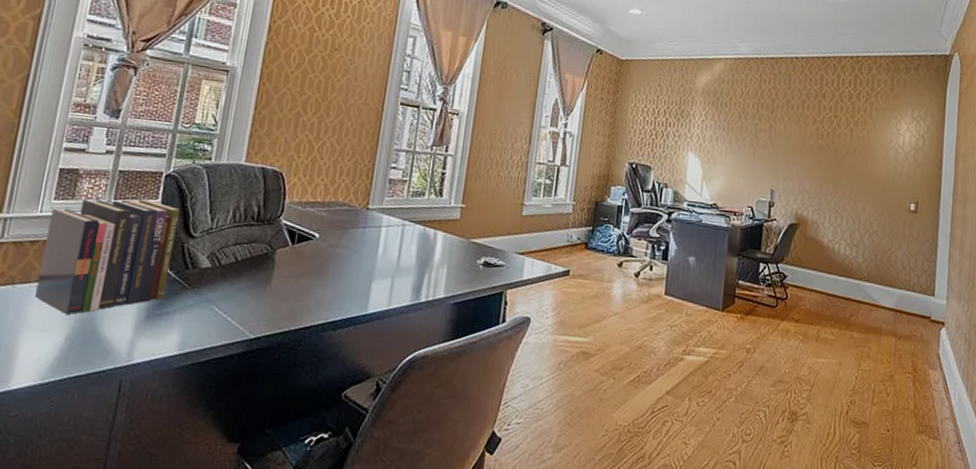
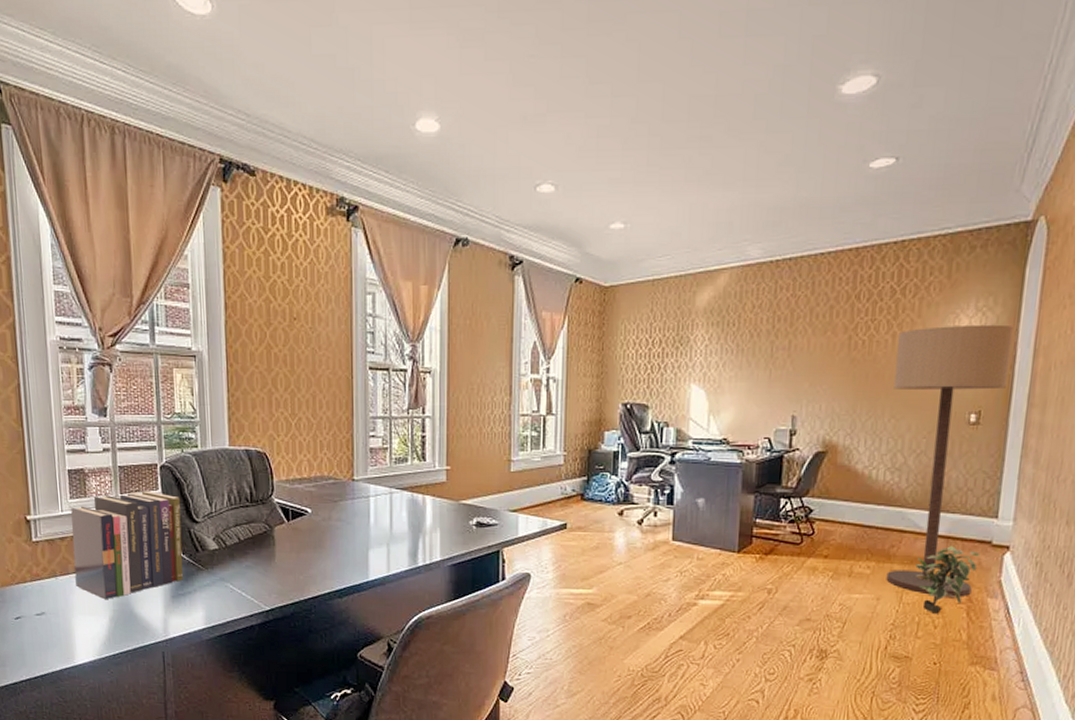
floor lamp: none [847,128,940,367] -> present [886,324,1013,597]
potted plant: none [870,318,922,382] -> present [914,546,981,614]

